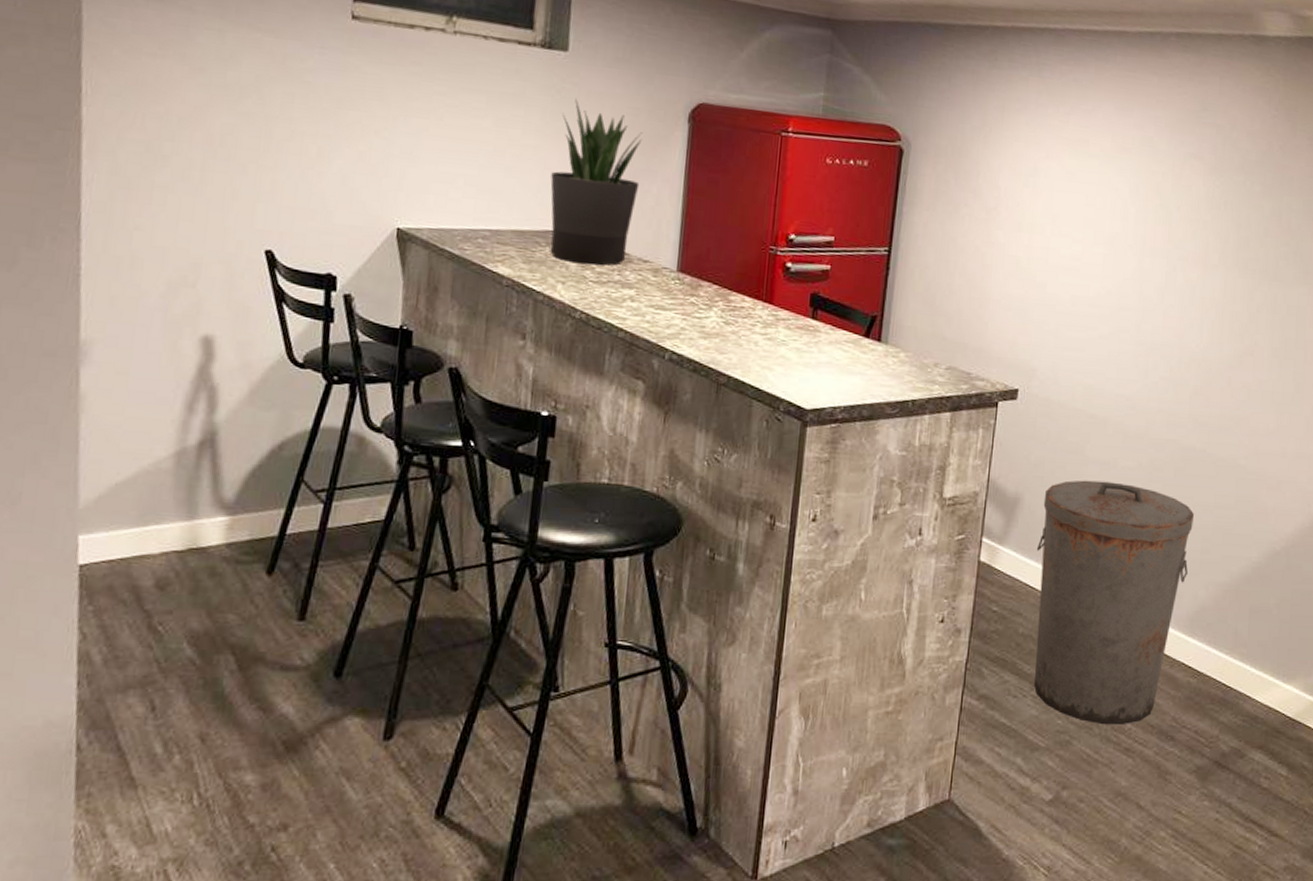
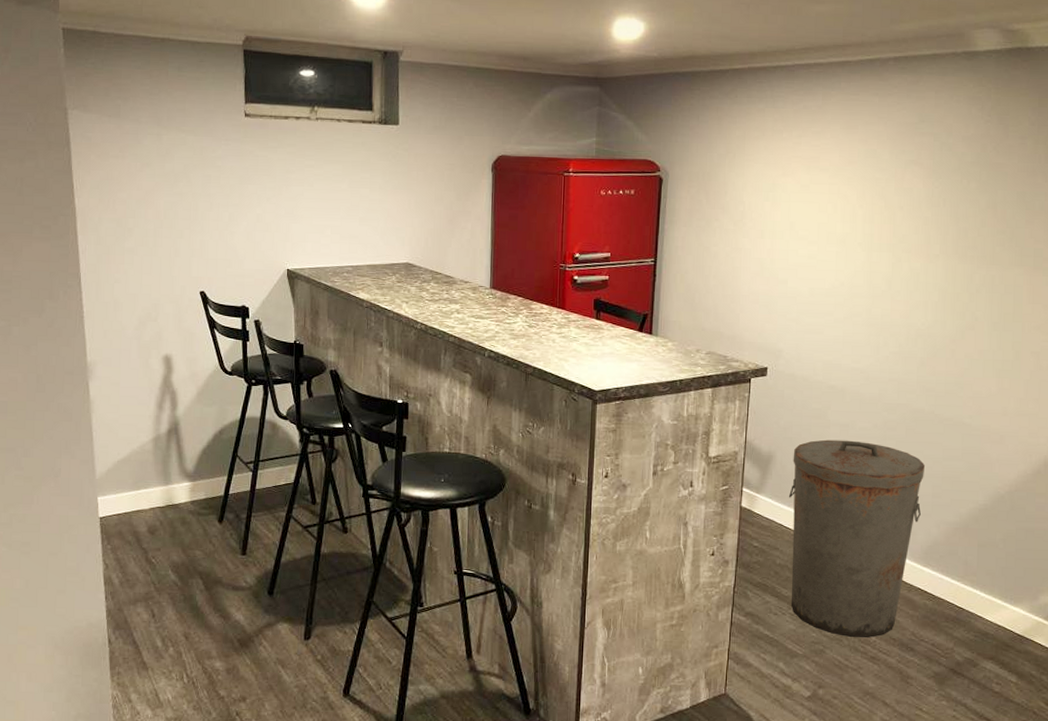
planter: present [550,99,643,265] -> none [393,161,458,287]

